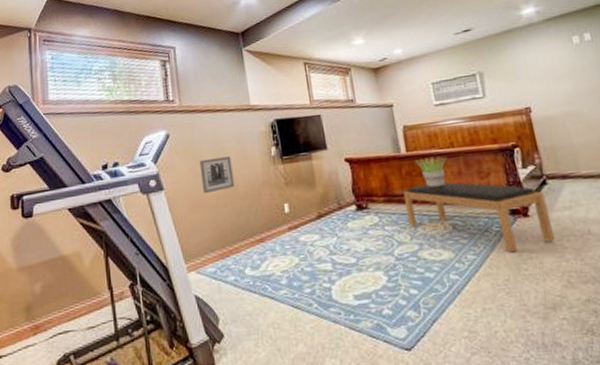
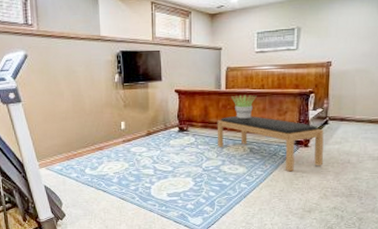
wall art: present [199,156,234,194] -> none [53,79,81,108]

